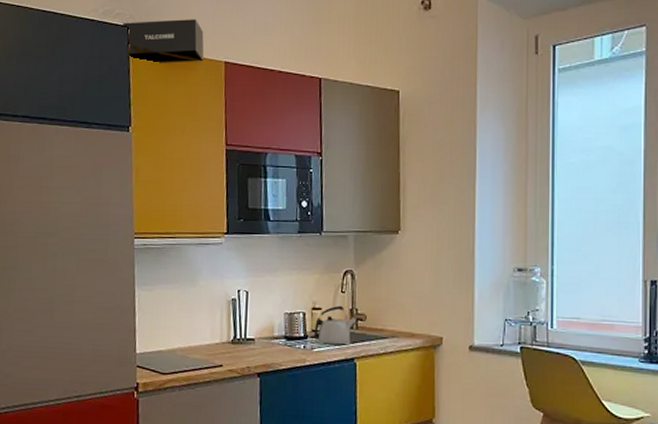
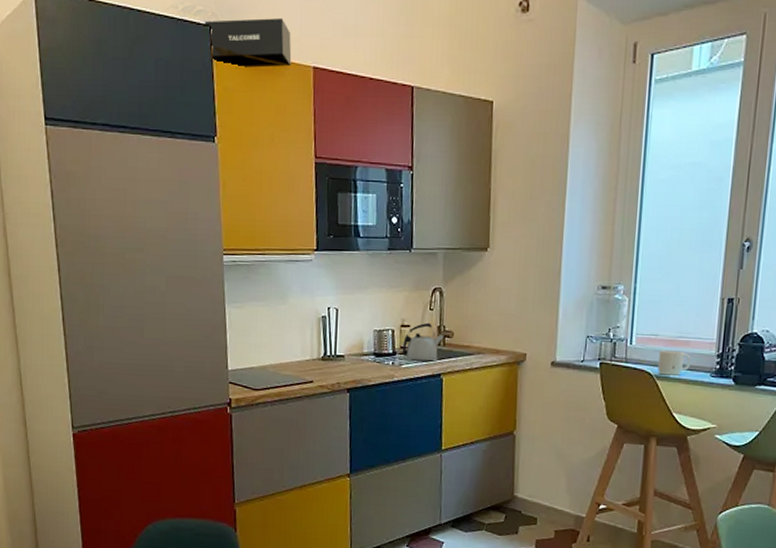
mug: none [582,334,617,361] -> present [658,350,691,376]

